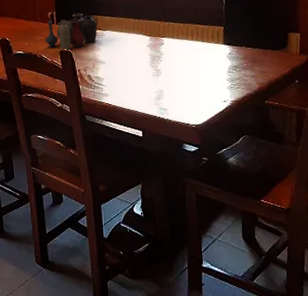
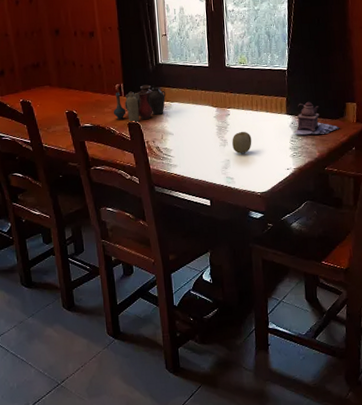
fruit: none [166,61,187,84] -> present [232,131,252,153]
teapot: none [231,31,282,67] -> present [294,101,340,135]

